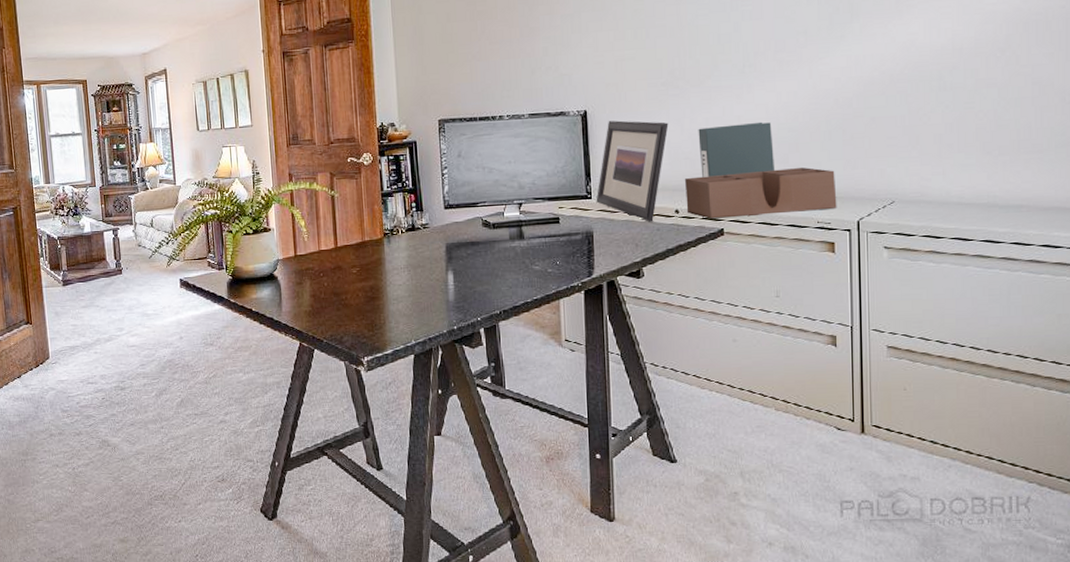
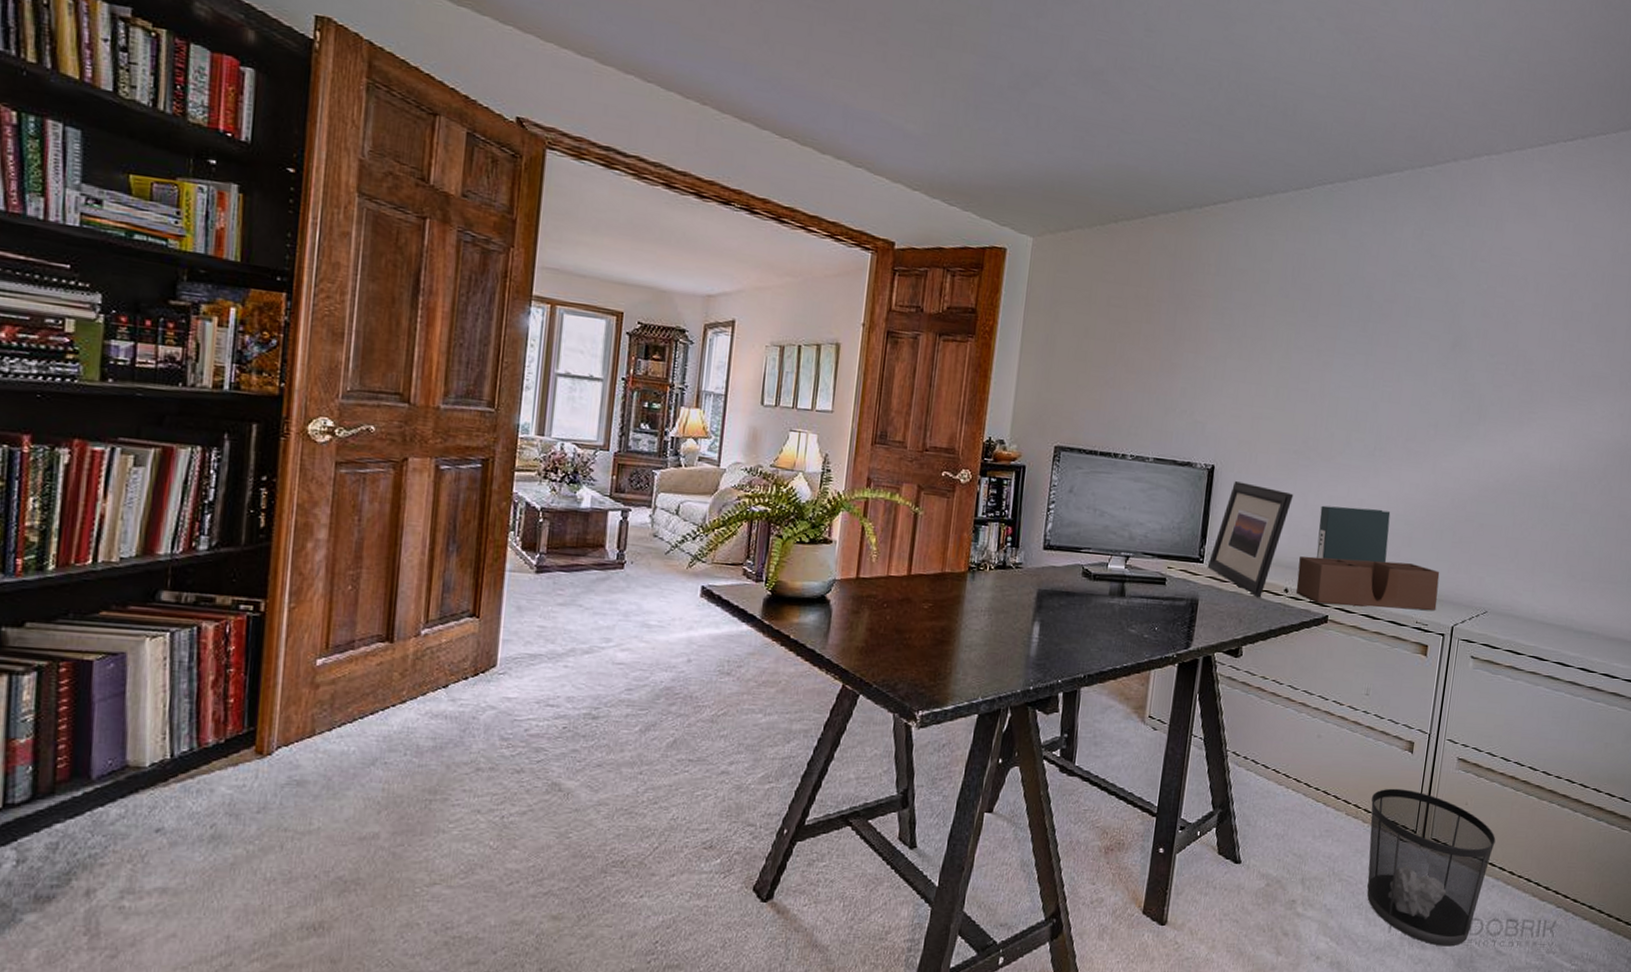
waste bin: none [799,381,945,527] -> present [1367,788,1496,947]

